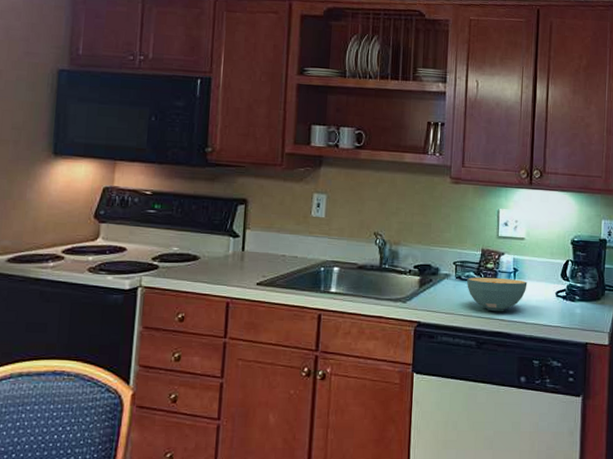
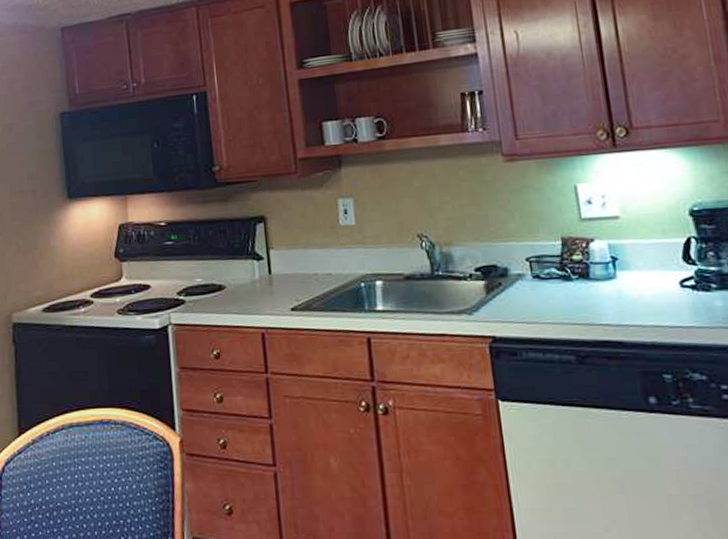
cereal bowl: present [466,277,527,312] -> none [547,270,635,315]

